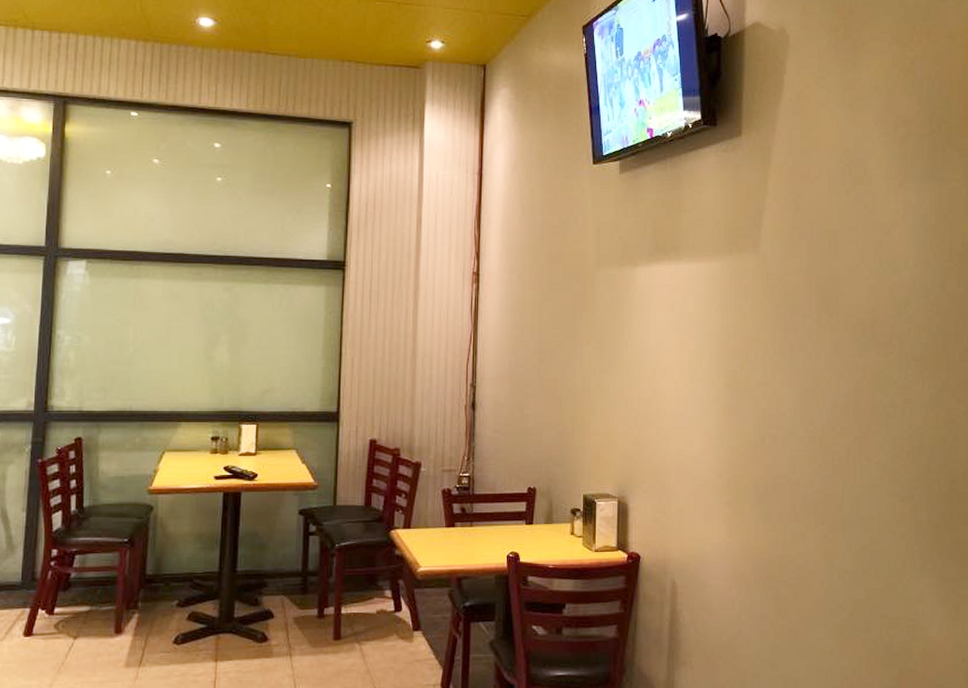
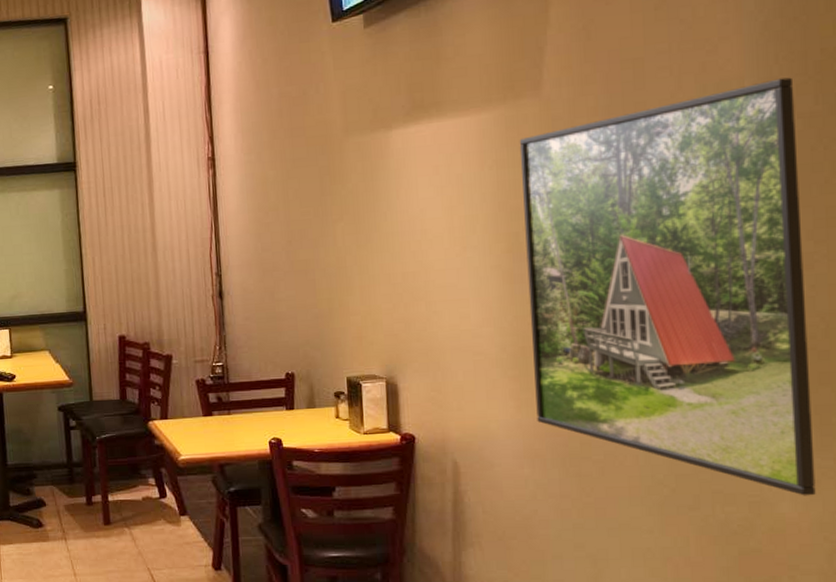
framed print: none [740,262,957,621] -> present [519,77,816,496]

